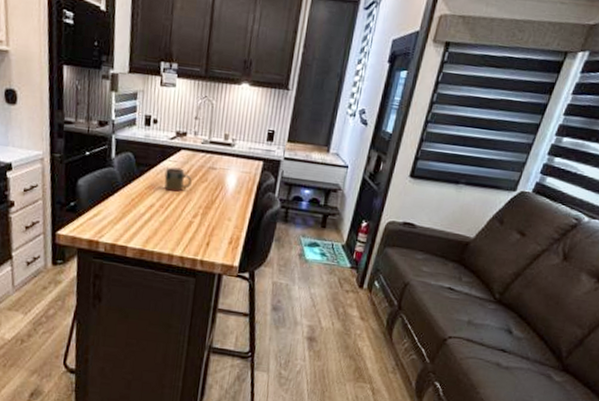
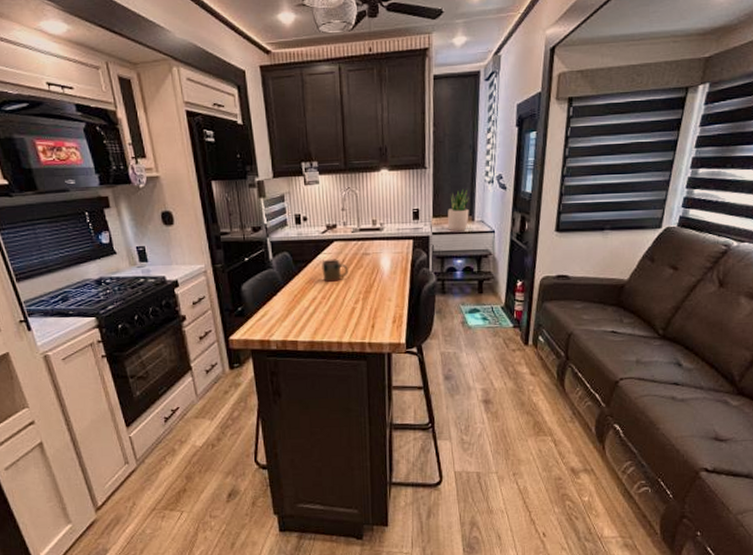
planter: none [300,118,329,161] -> present [447,189,470,231]

